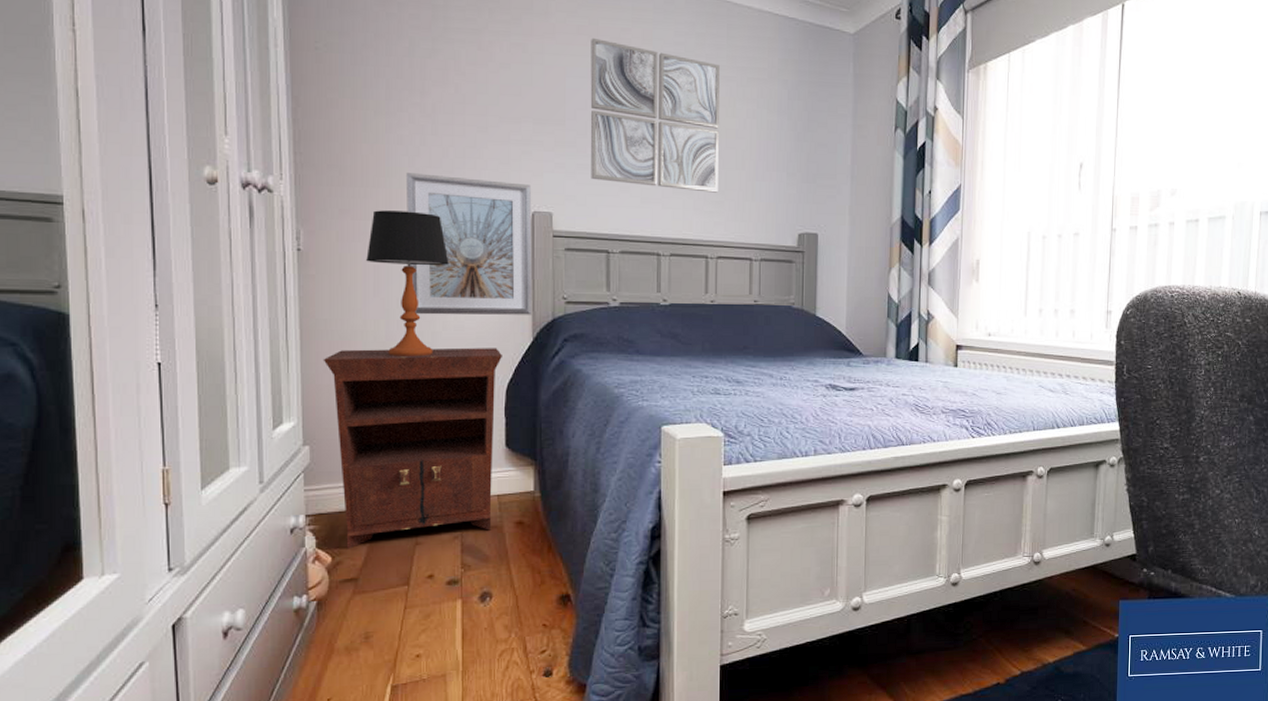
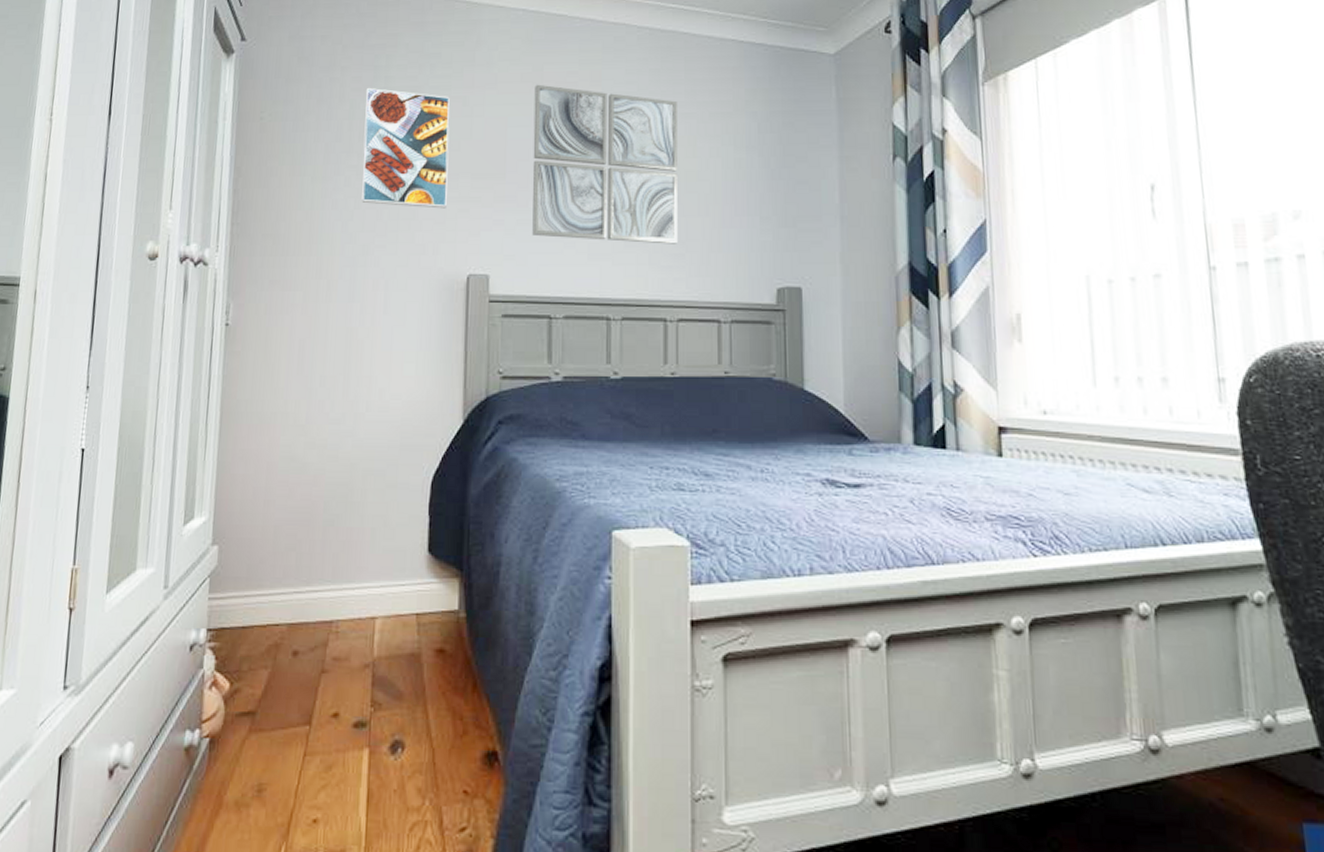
nightstand: present [323,347,502,549] -> none [240,431,429,674]
table lamp: present [366,210,449,356] -> none [292,279,377,442]
picture frame: present [407,173,533,315] -> none [336,238,467,394]
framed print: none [424,26,511,150] -> present [362,87,450,209]

